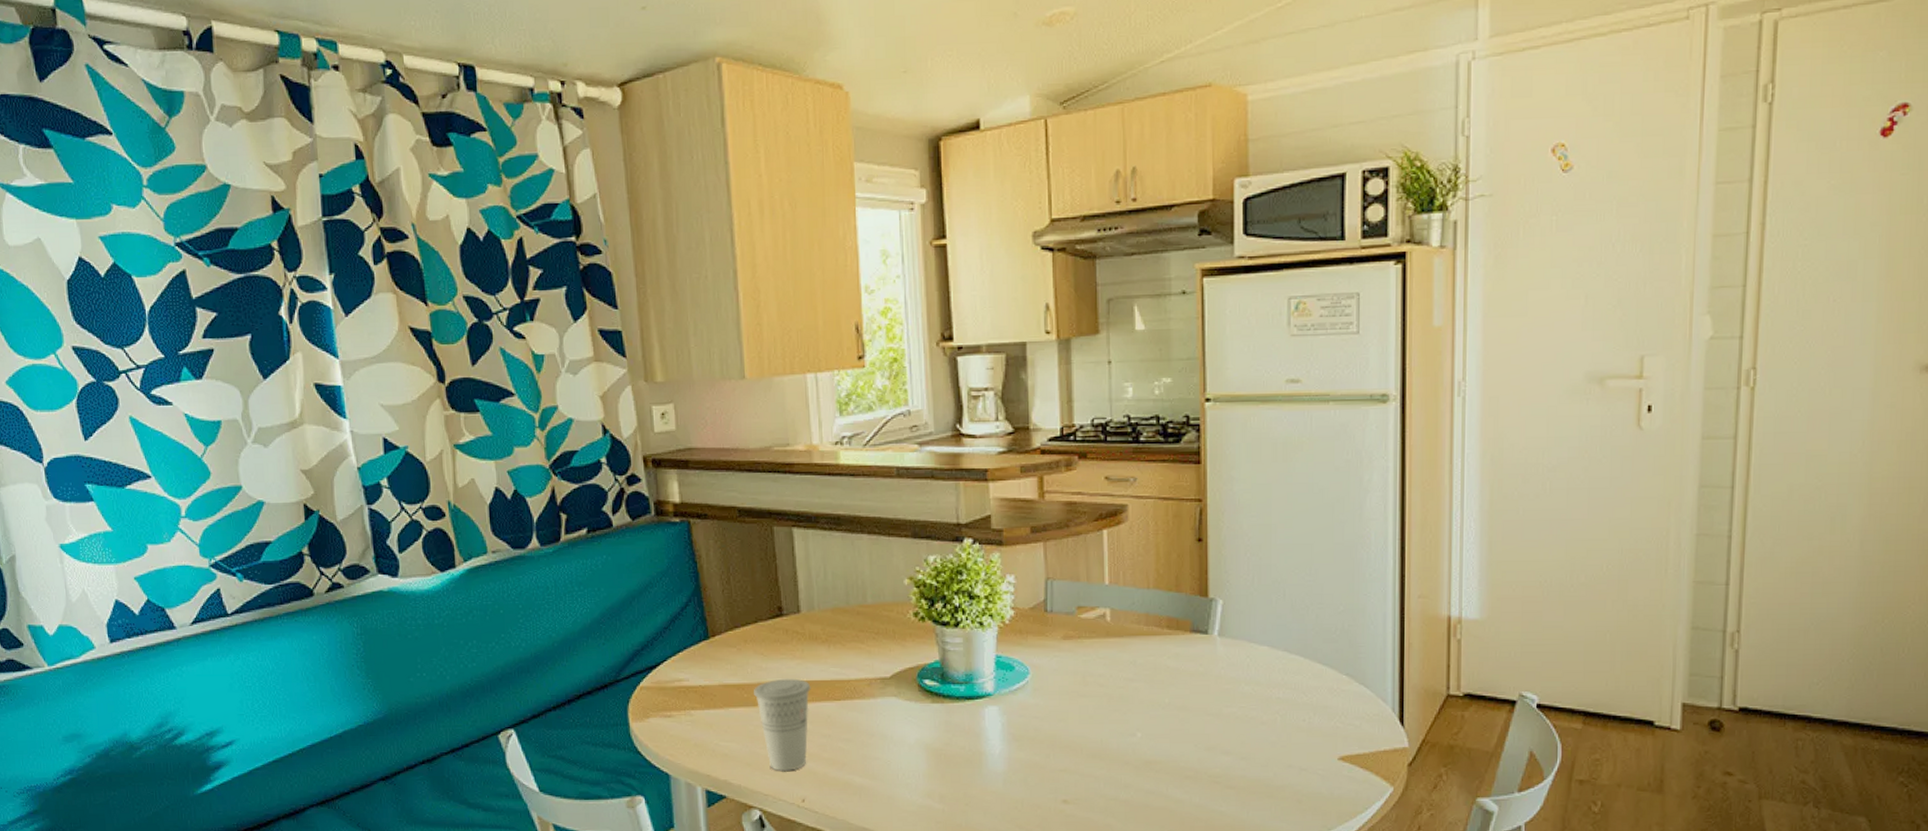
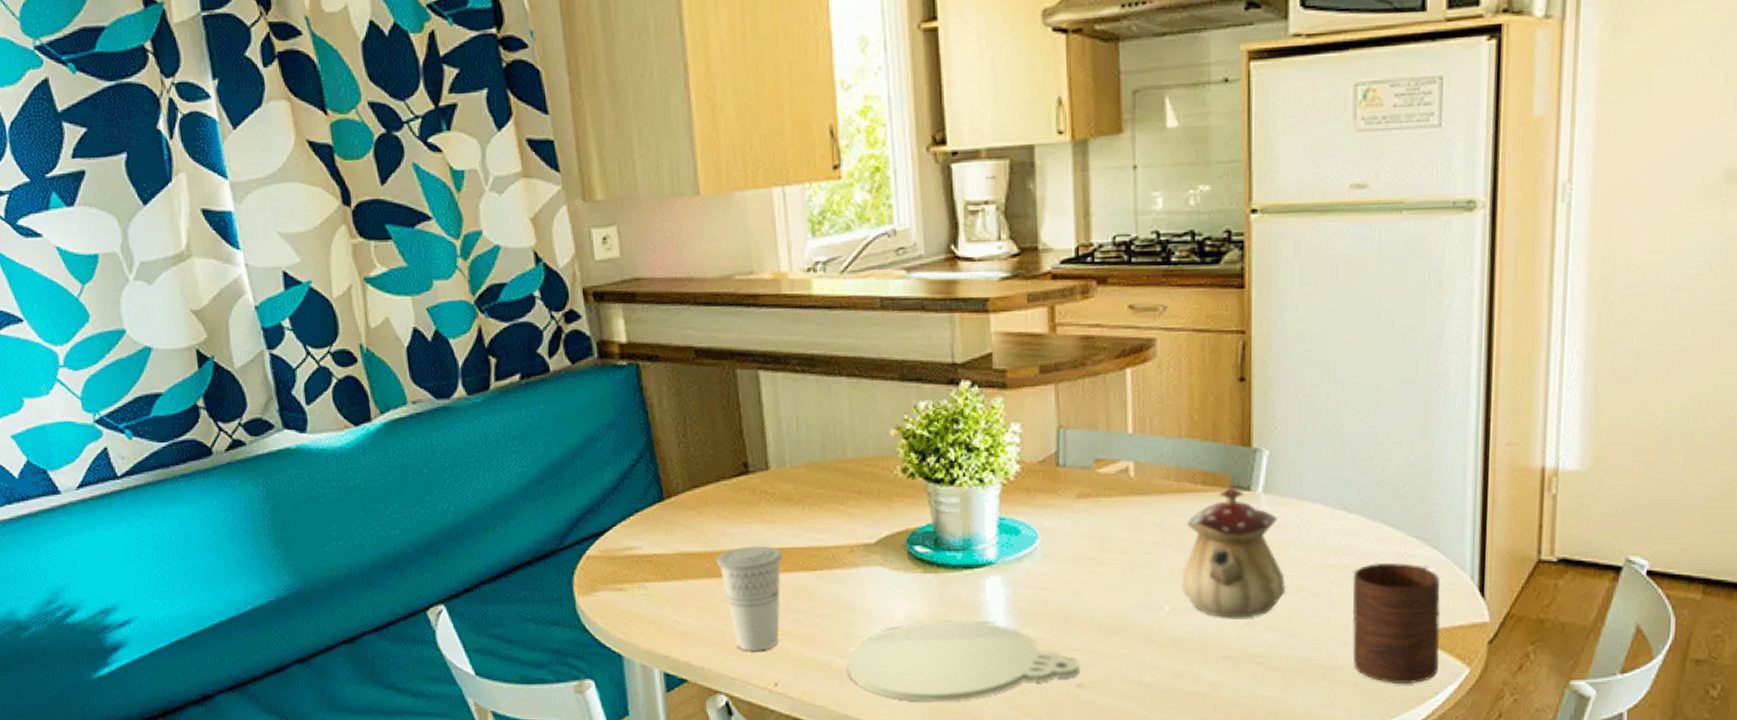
plate: none [865,745,1066,816] -> present [846,620,1081,701]
teapot: none [1152,631,1238,743] -> present [1183,487,1285,618]
cup: none [1294,696,1368,800] -> present [1352,562,1441,683]

